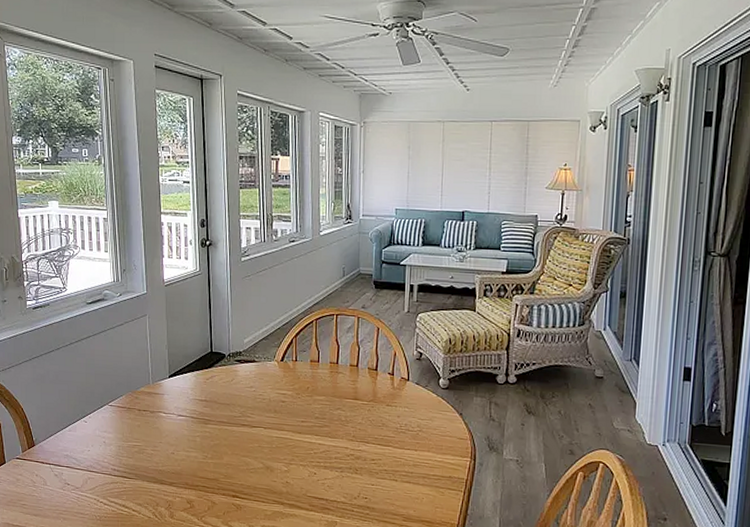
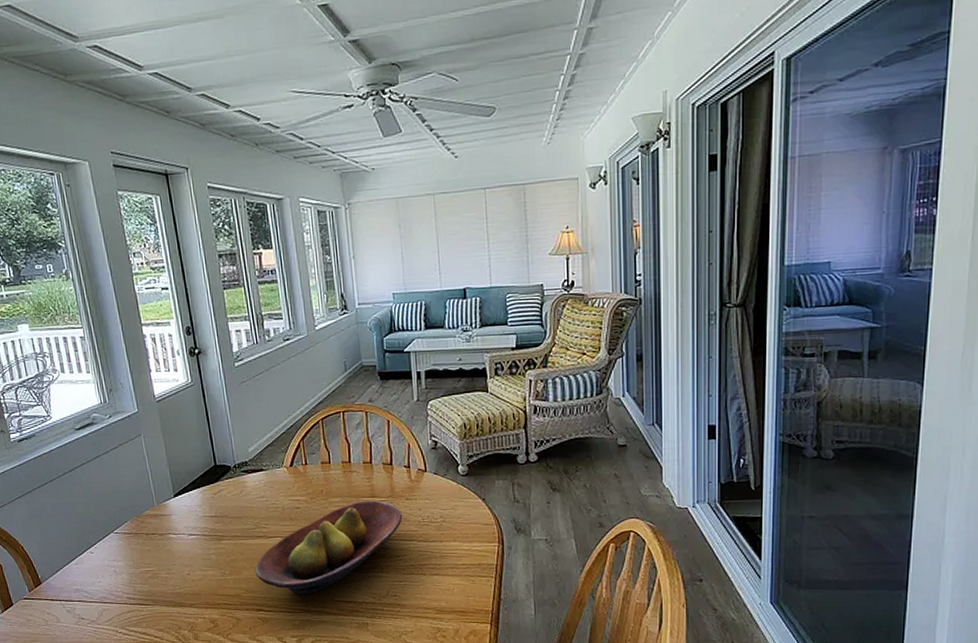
fruit bowl: none [235,402,382,487] -> present [254,500,403,594]

